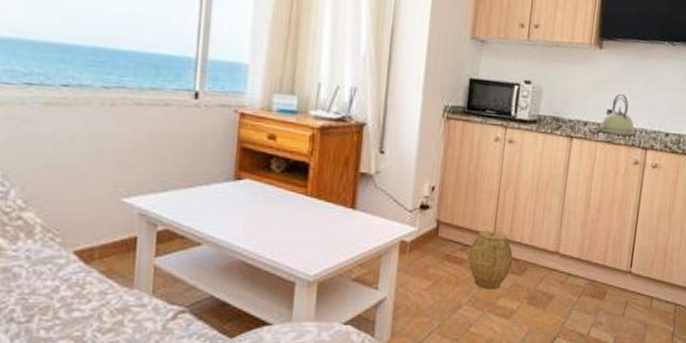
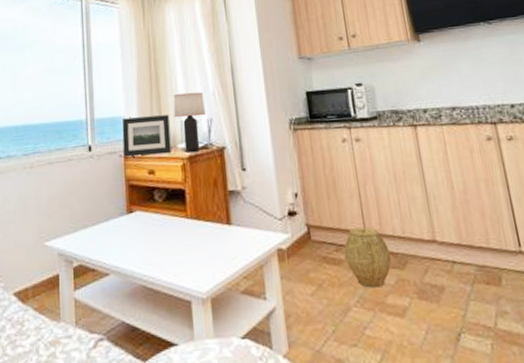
picture frame: none [239,66,305,120] -> present [122,115,172,157]
table lamp: none [311,49,352,124] -> present [173,91,206,153]
kettle: present [599,93,636,137] -> none [440,76,479,117]

